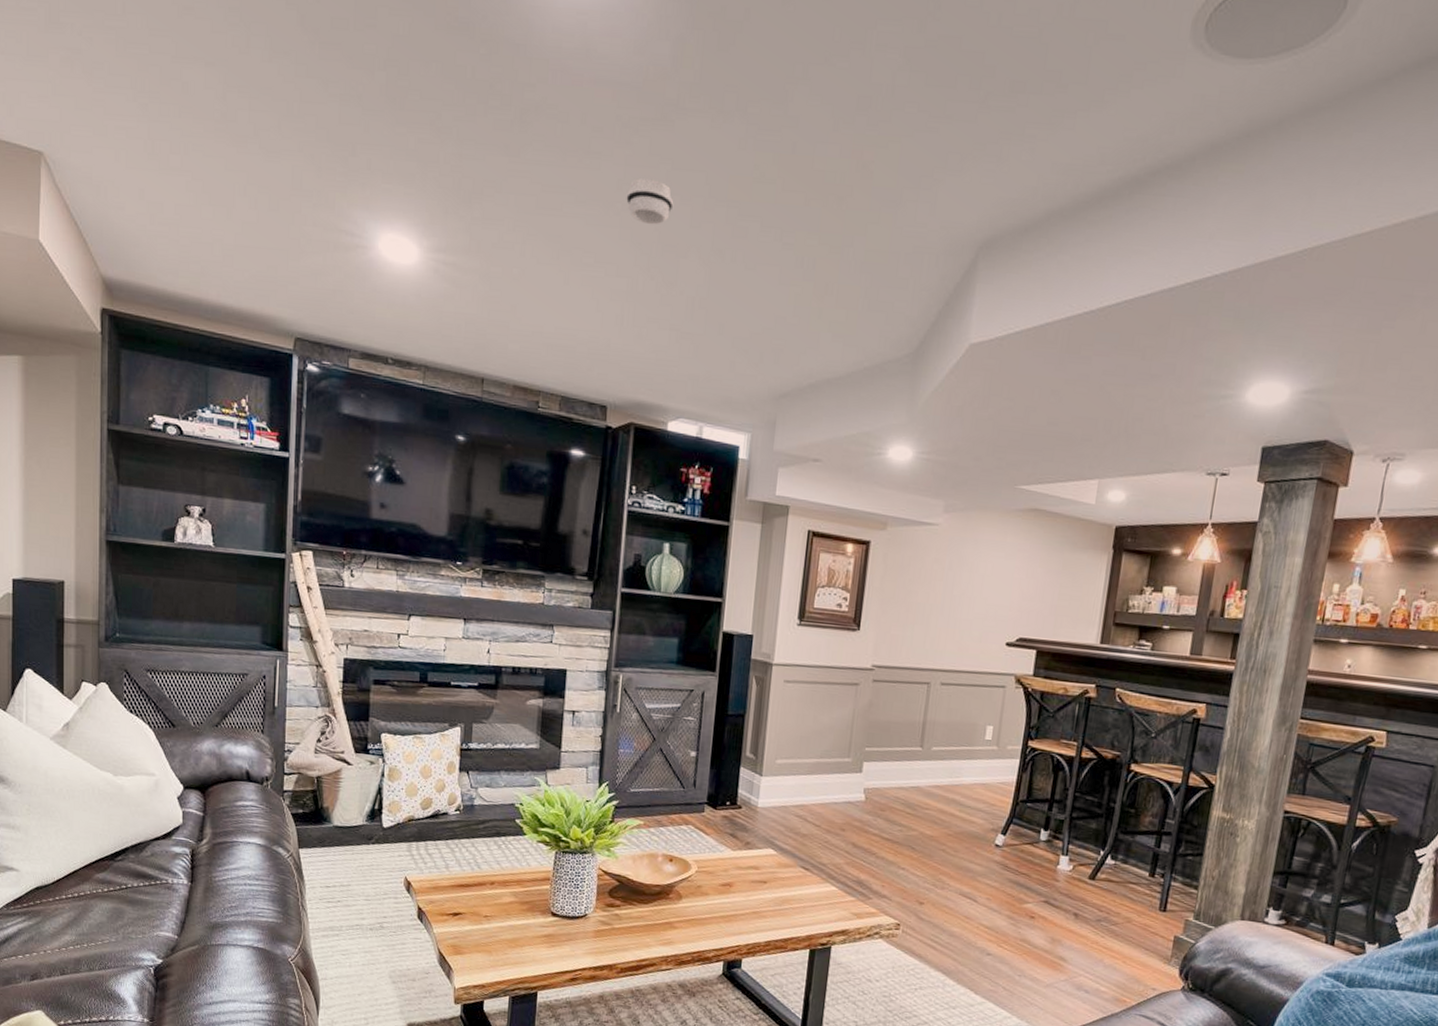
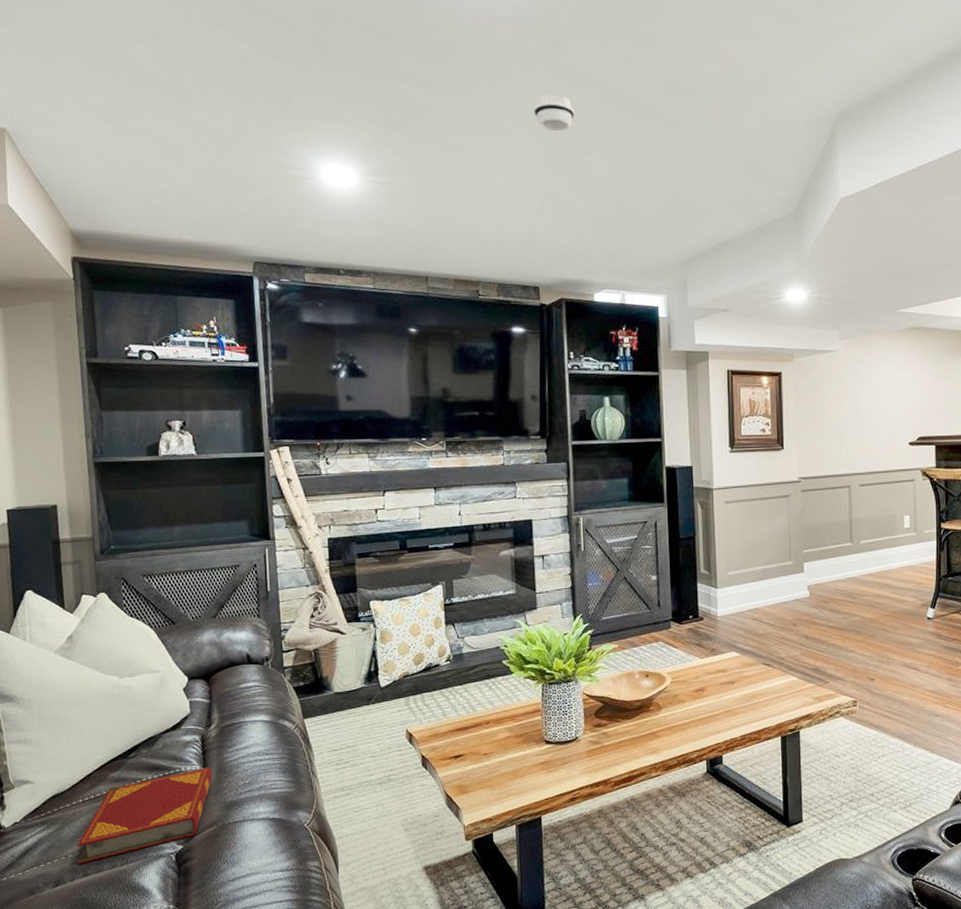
hardback book: none [55,883,200,962] -> present [77,767,213,865]

